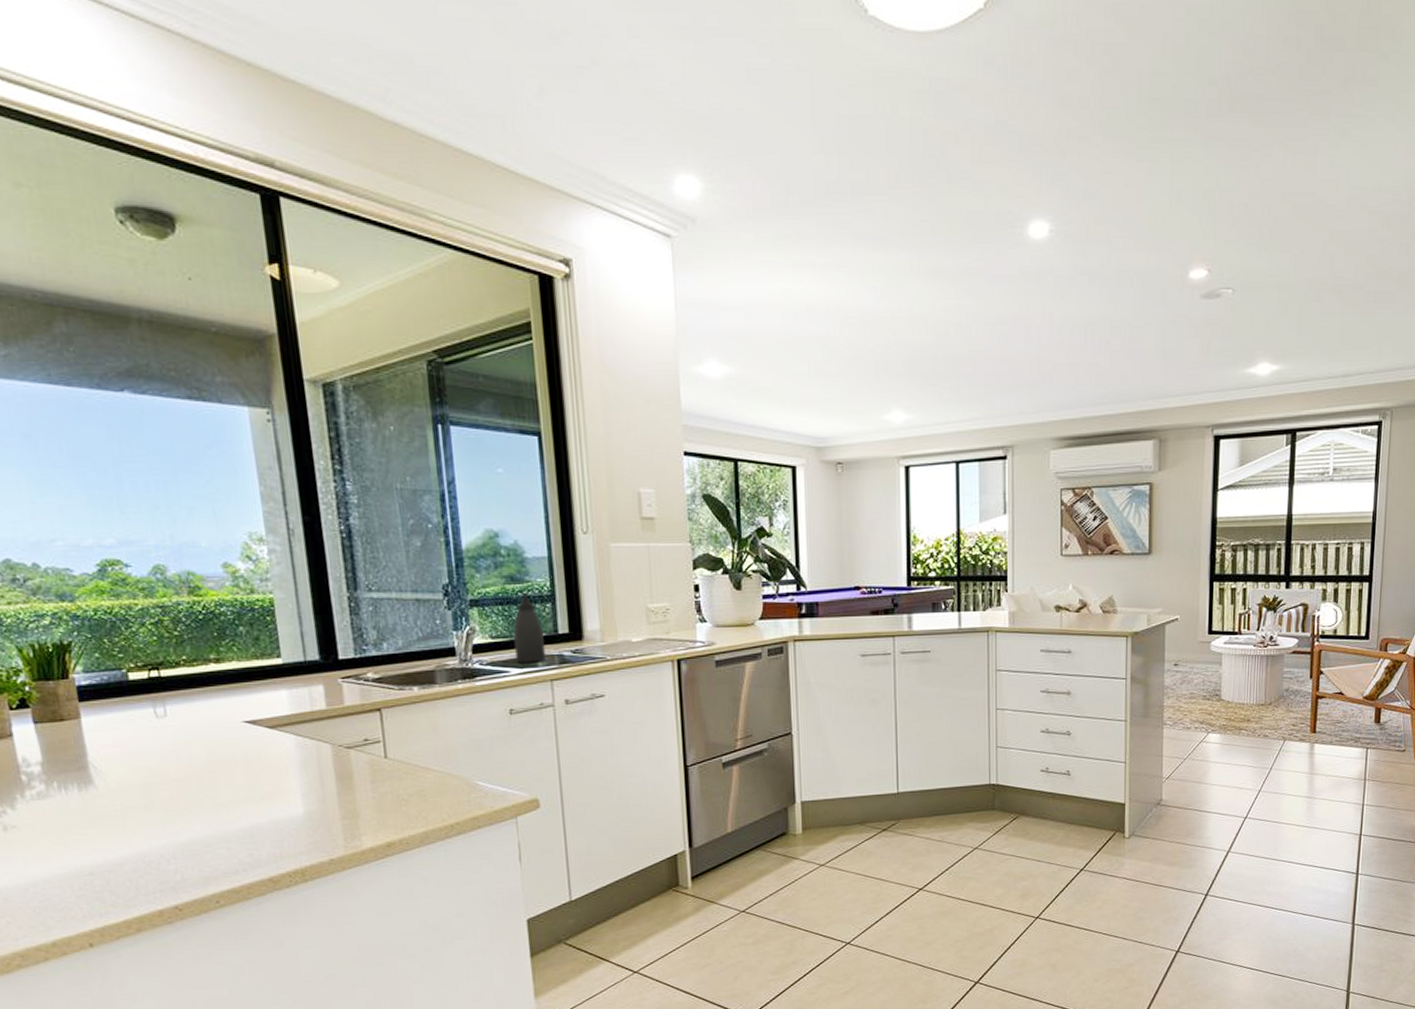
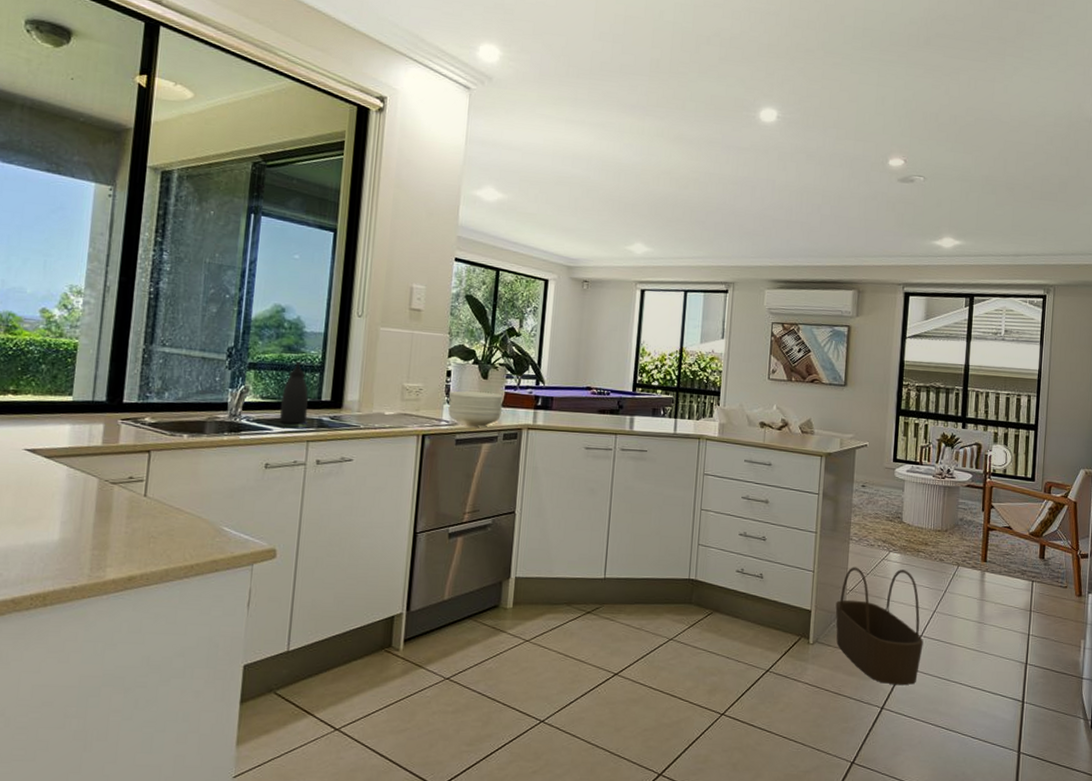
bowl: none [699,605,763,645] -> present [448,390,504,427]
basket: none [1151,750,1249,871] -> present [835,567,924,686]

